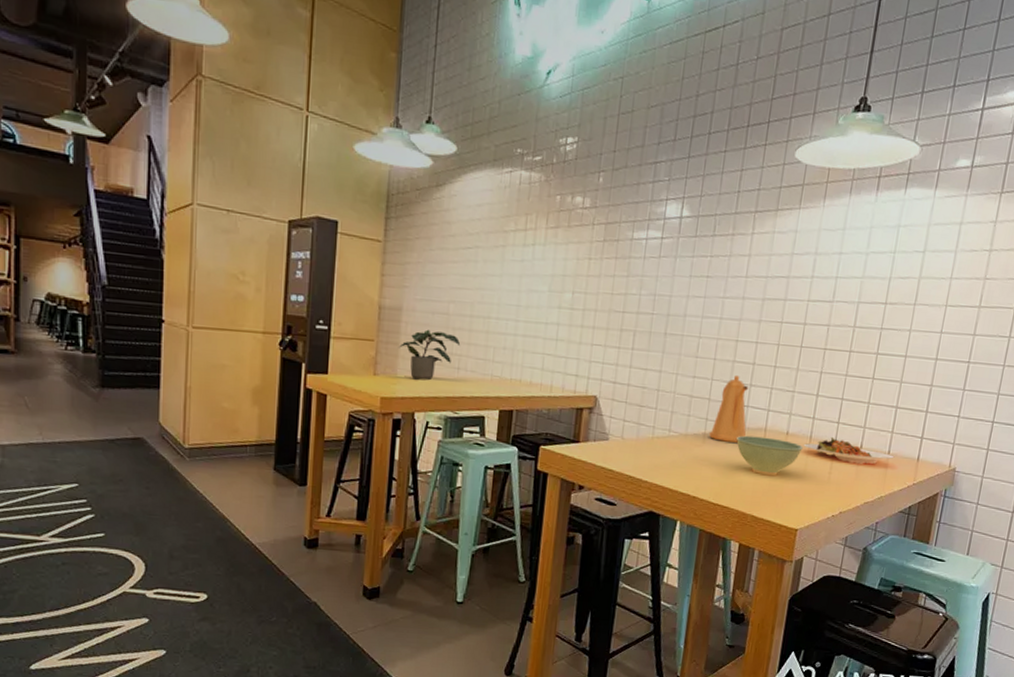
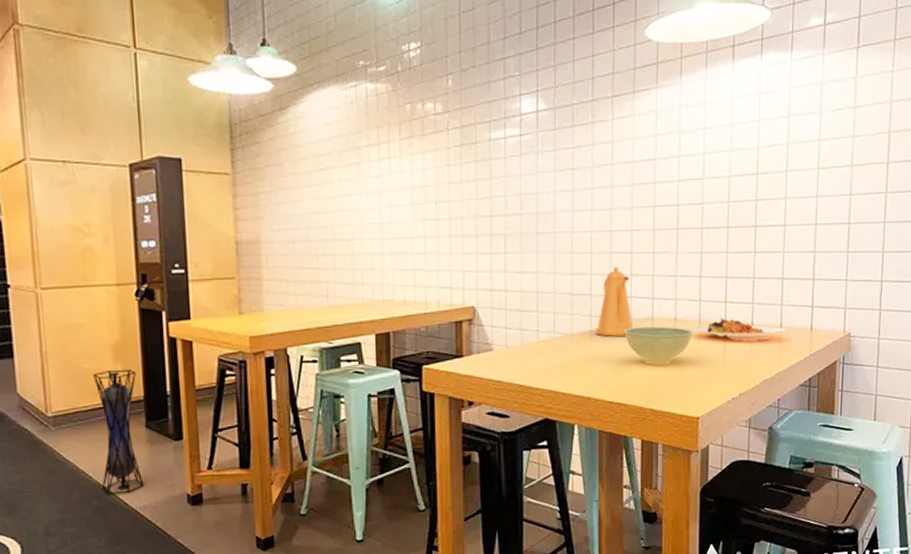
lantern: none [226,411,271,530] -> present [93,369,145,495]
potted plant: present [397,329,461,381] -> none [260,259,327,314]

